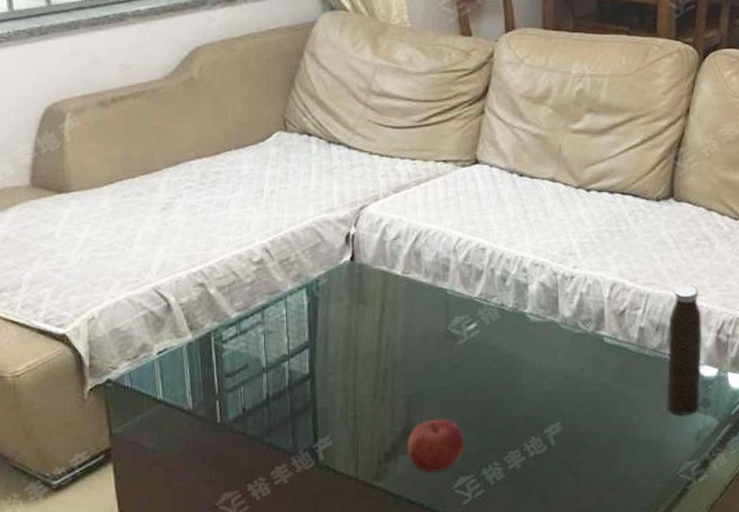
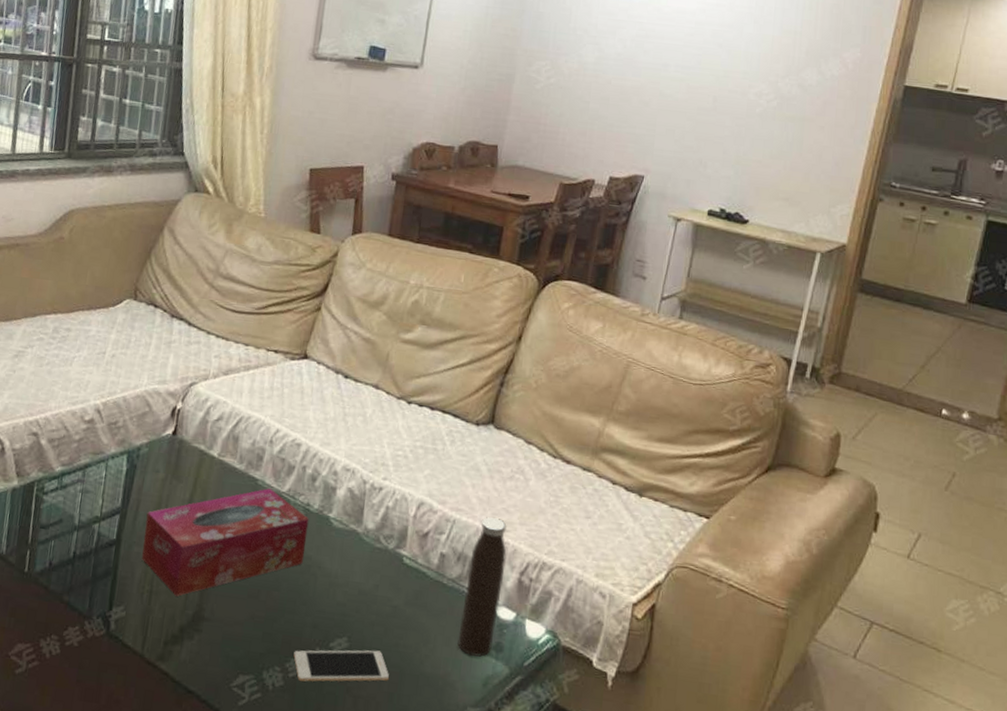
tissue box: none [337,296,506,416] -> present [142,488,309,596]
fruit: present [406,419,465,473] -> none [194,609,251,666]
cell phone: none [510,428,606,470] -> present [293,650,389,682]

